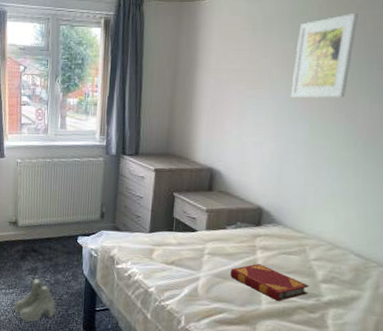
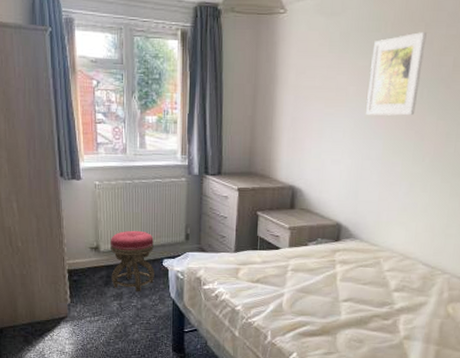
boots: present [13,277,56,322] -> none [100,303,143,349]
stool: none [27,207,70,267] -> present [110,230,154,291]
hardback book: present [230,264,309,301] -> none [312,277,383,311]

